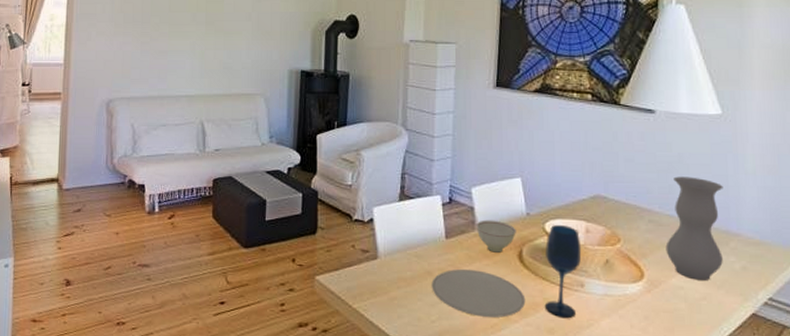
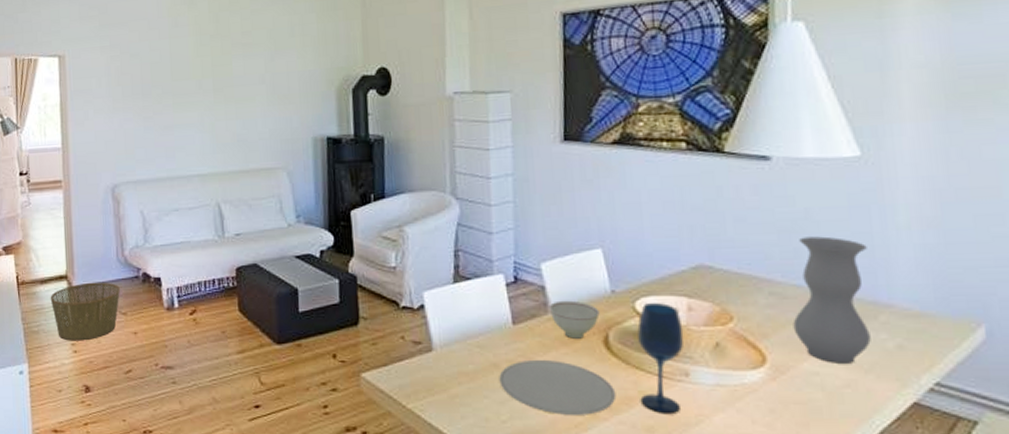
basket: none [40,186,106,239] -> present [50,282,120,341]

